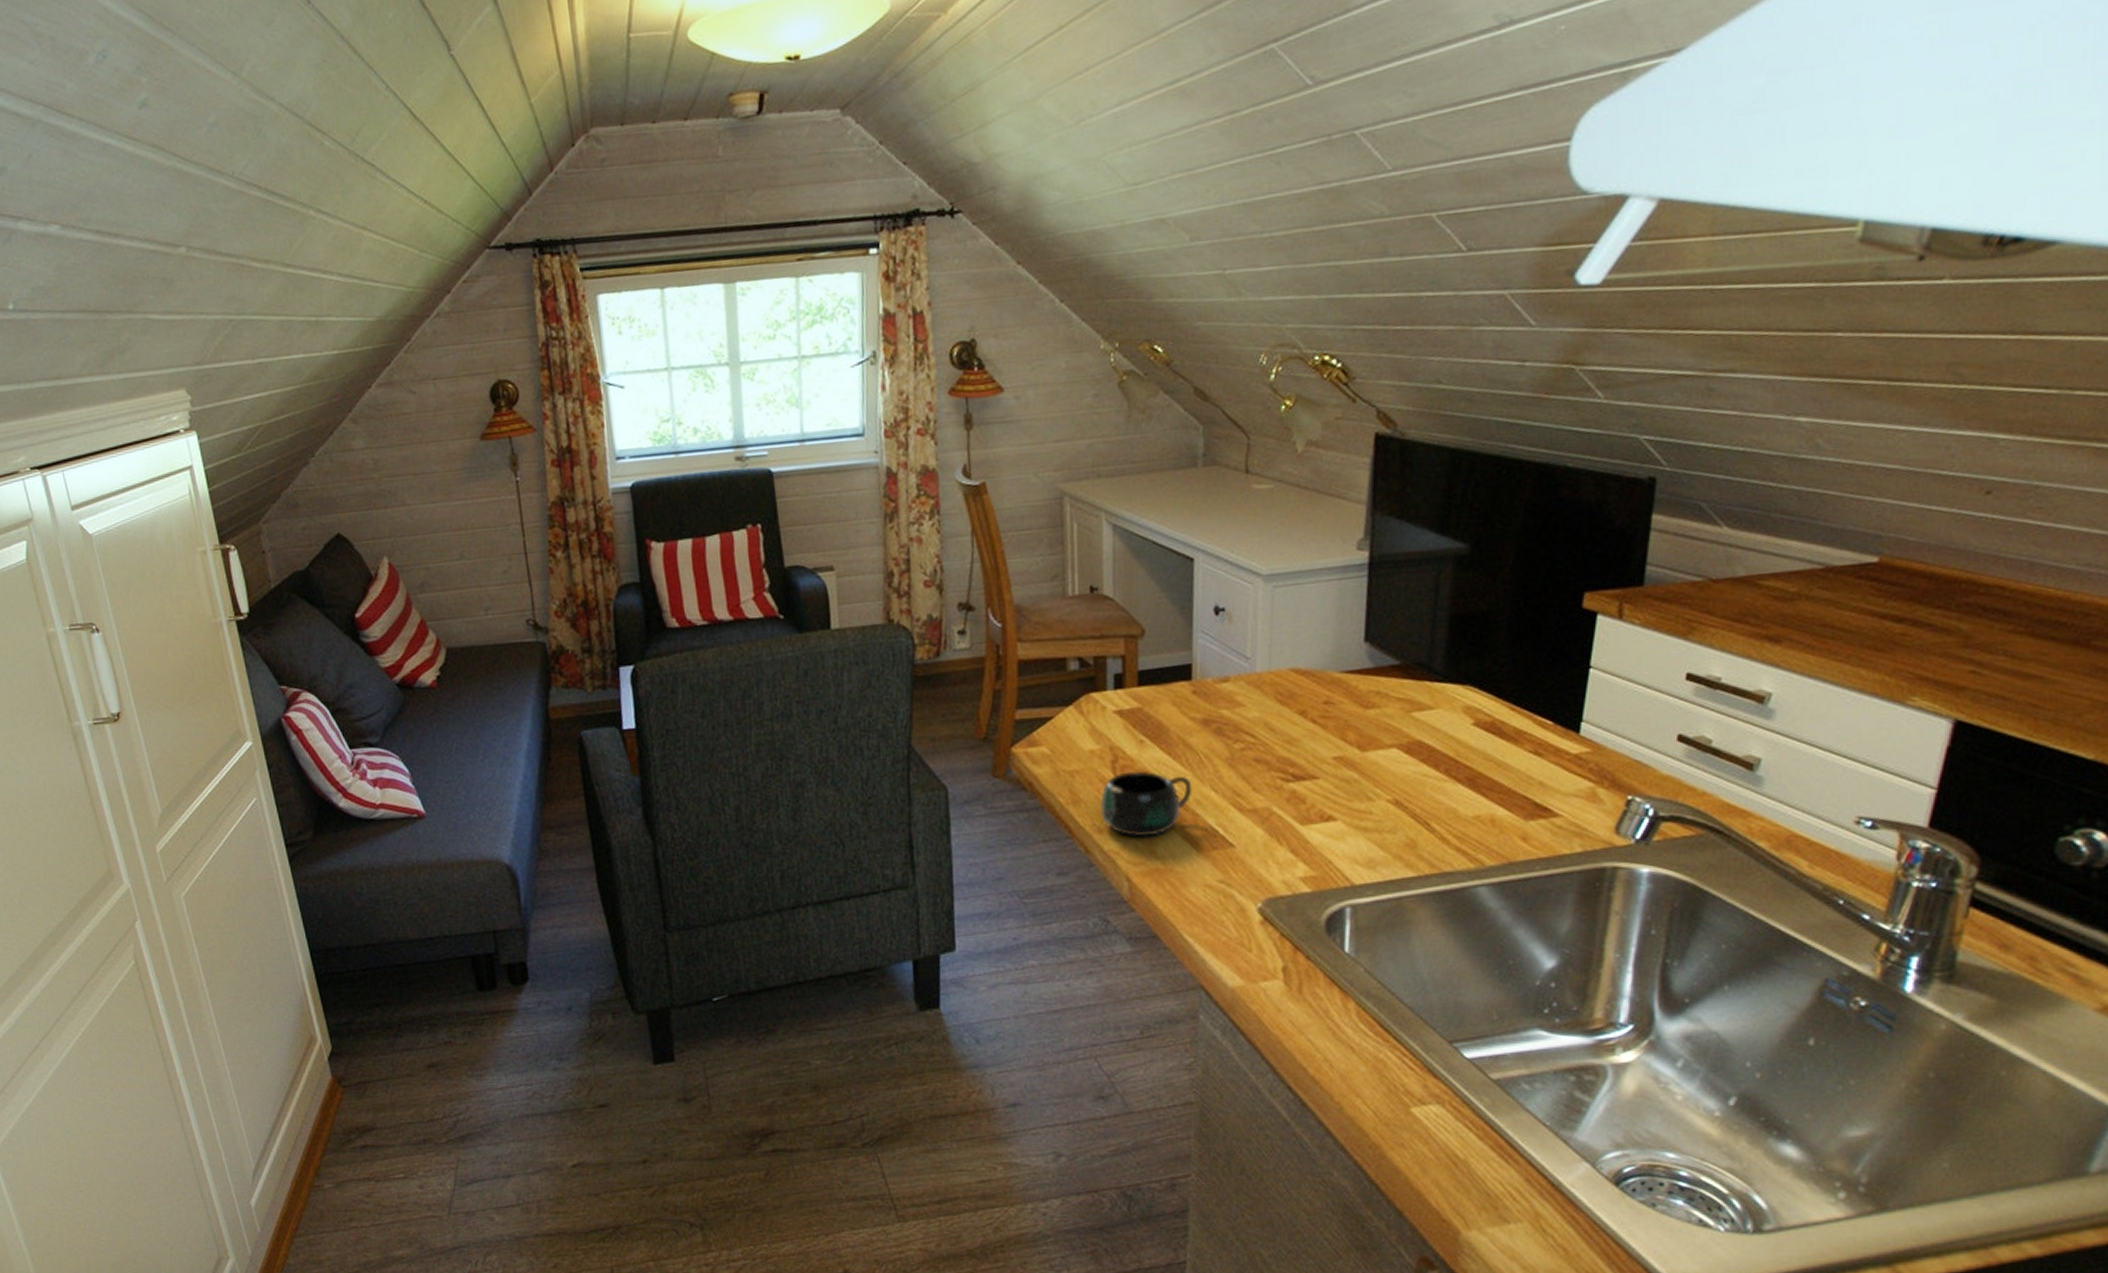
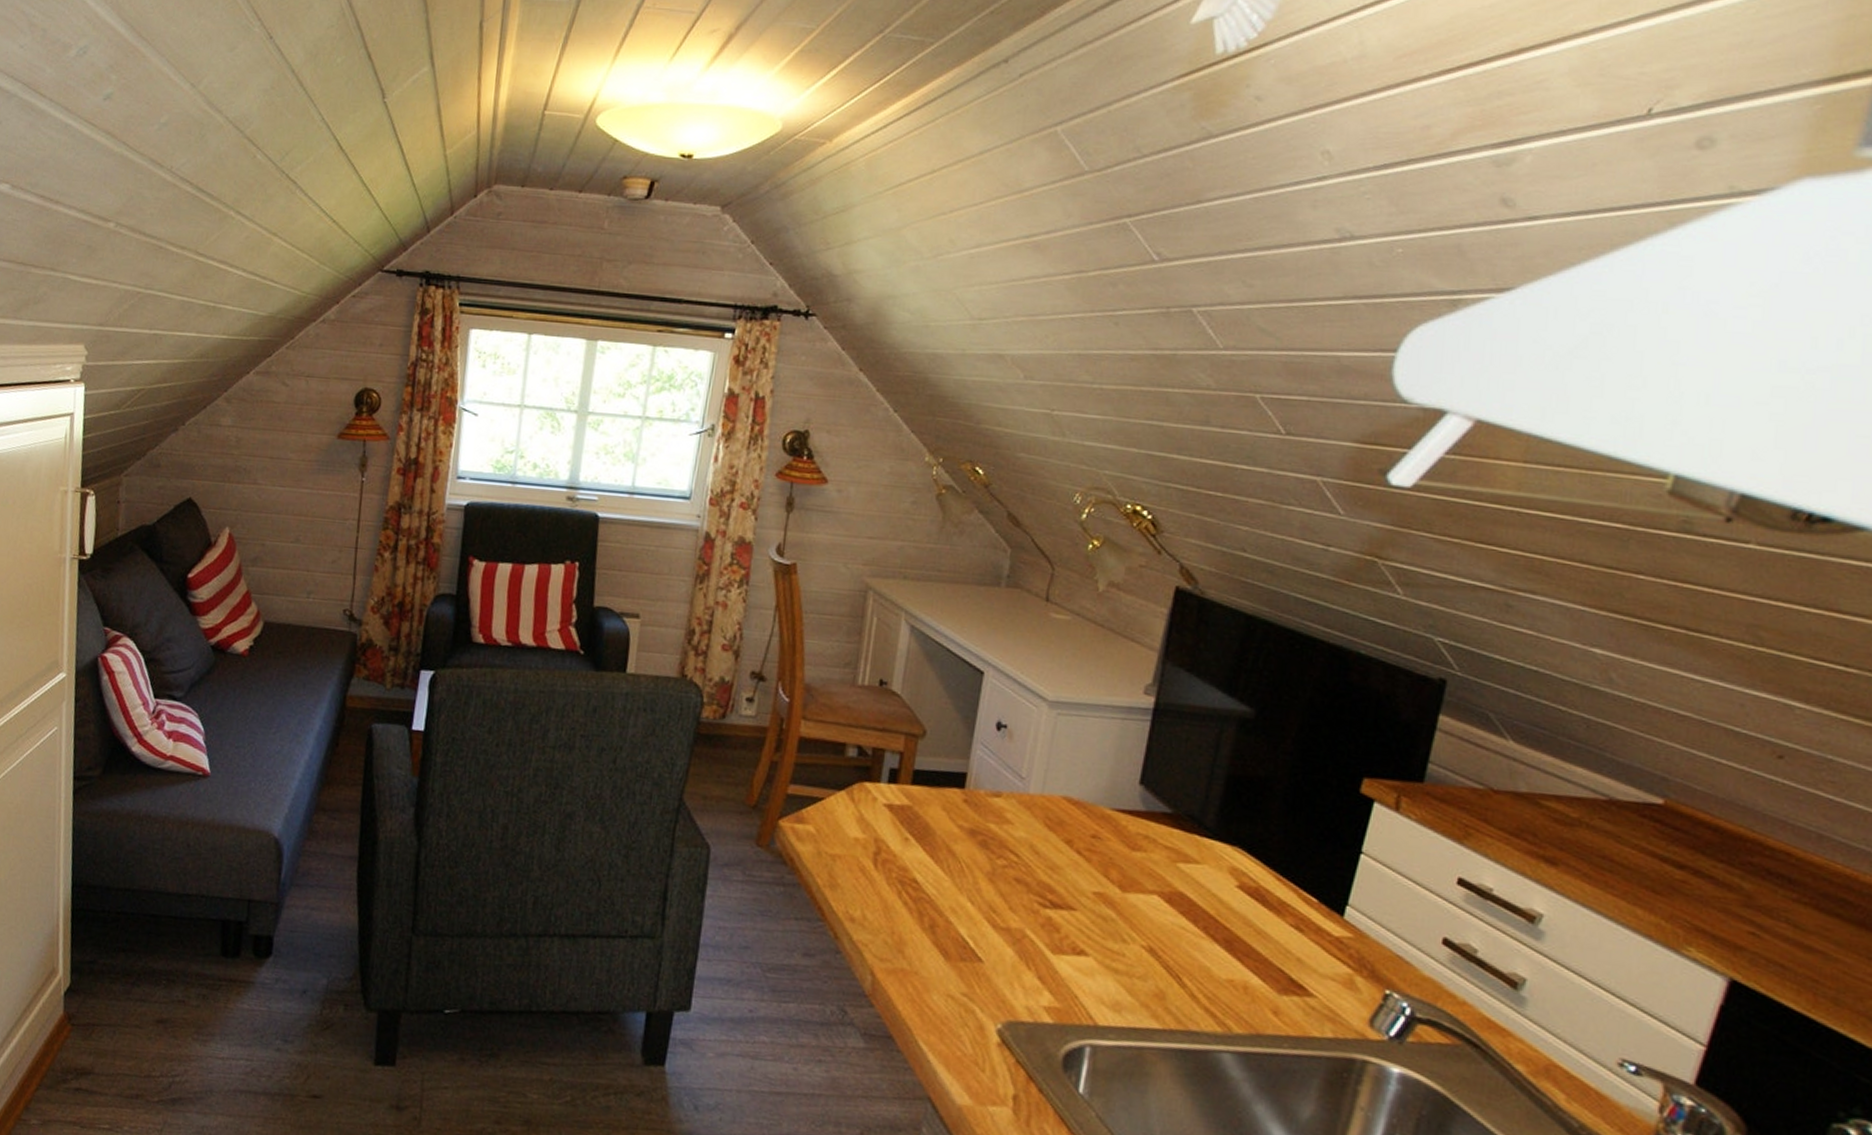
mug: present [1101,770,1192,837] -> none [856,866,950,935]

